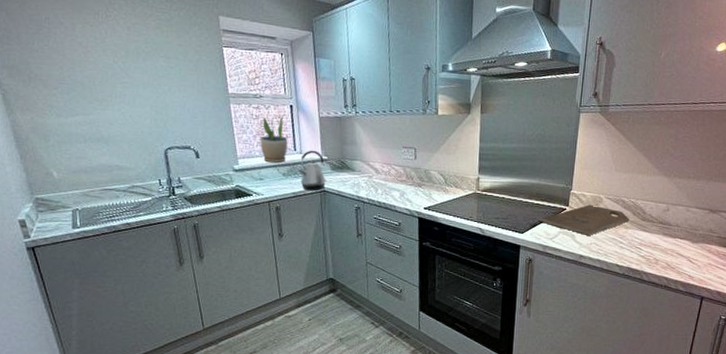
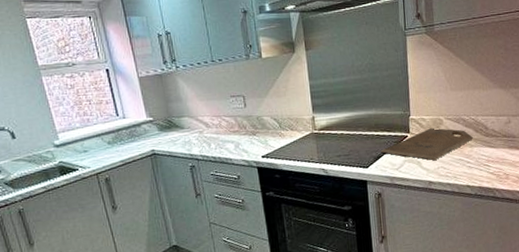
potted plant: present [260,115,288,163] -> none [79,81,110,133]
kettle: present [297,150,327,190] -> none [123,112,156,155]

